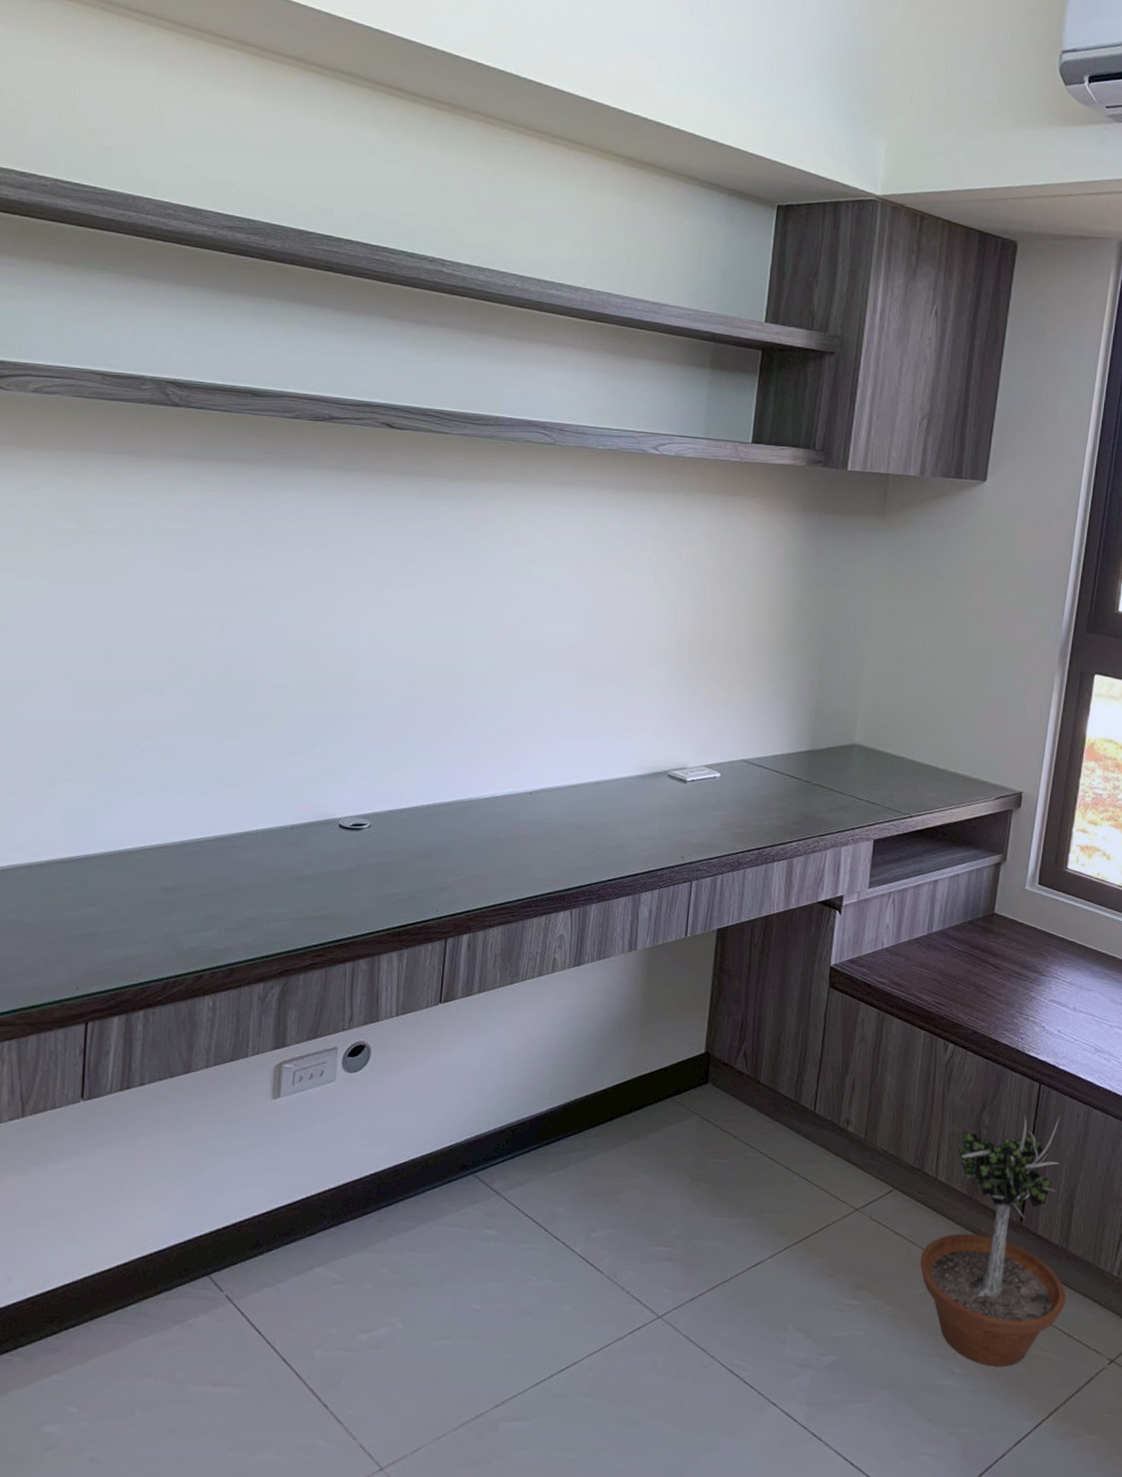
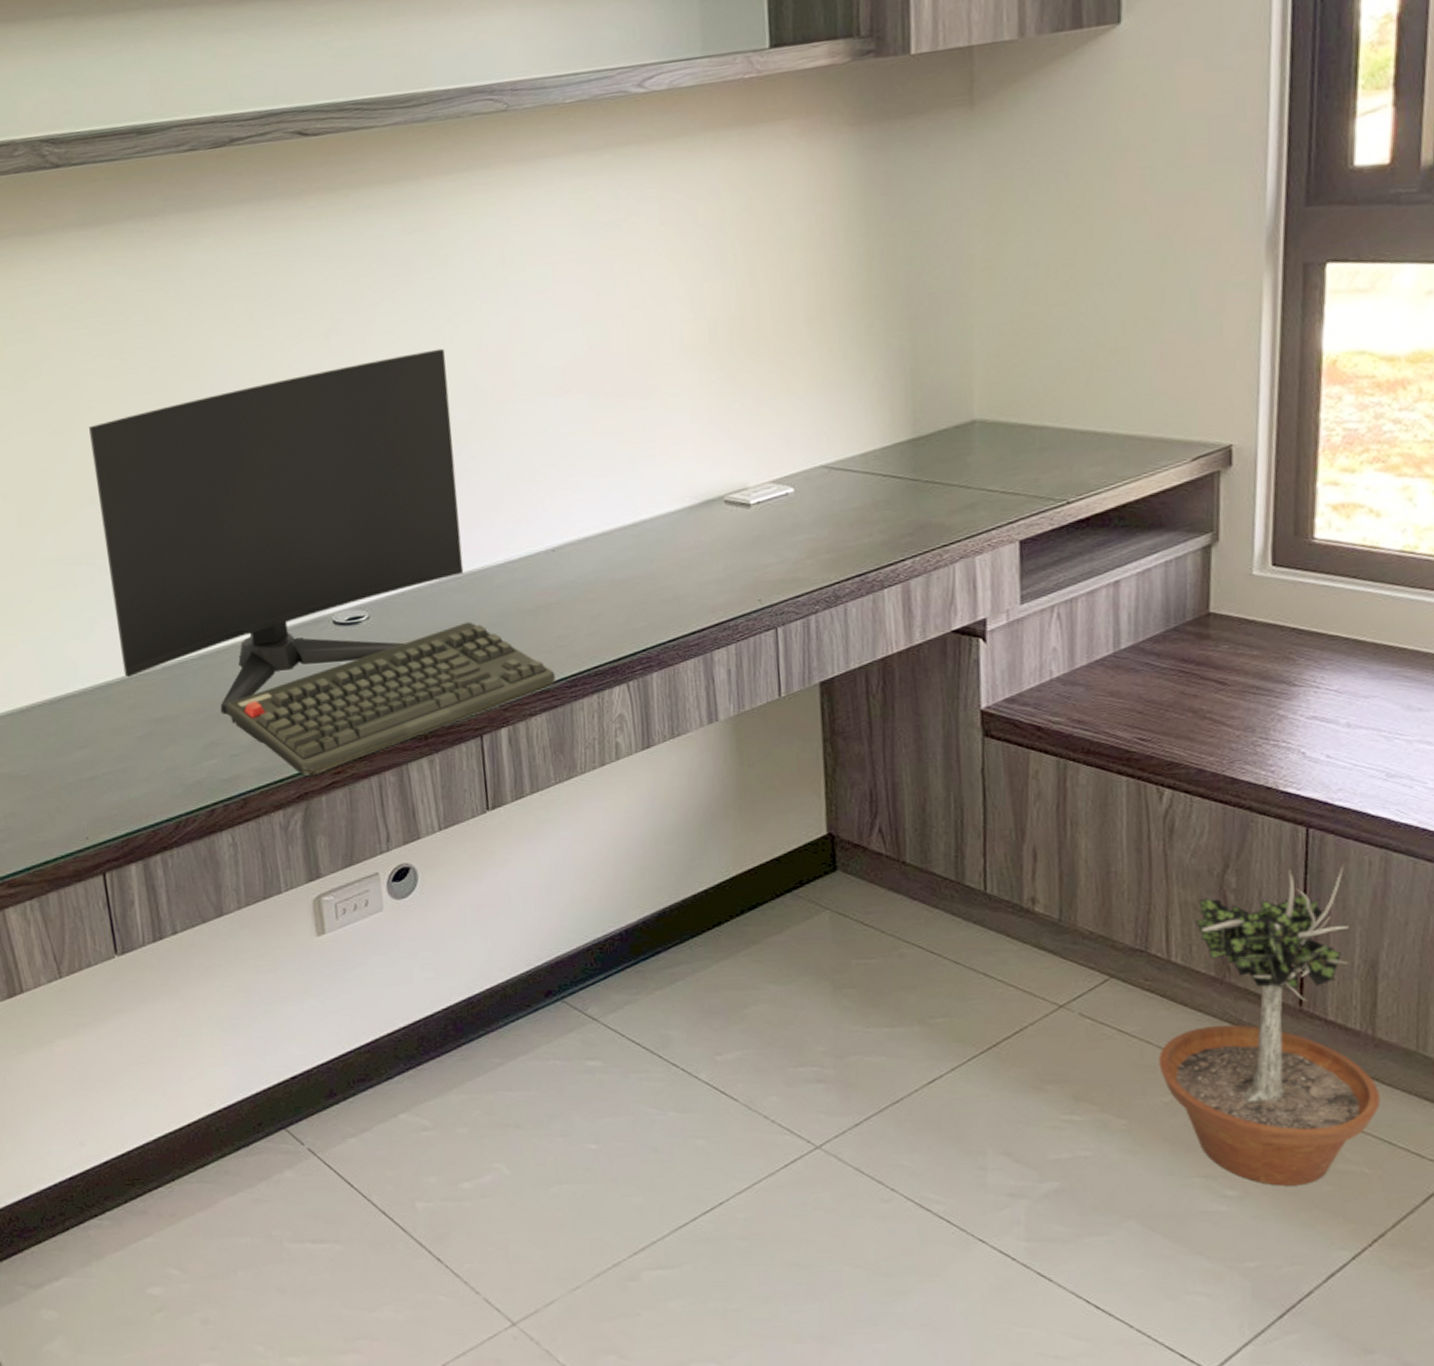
computer monitor: none [144,616,473,891] -> present [89,348,464,713]
computer keyboard: none [230,841,515,955] -> present [226,622,556,776]

